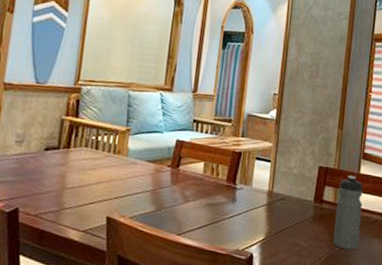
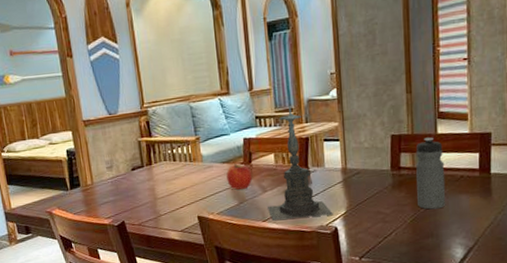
apple: none [149,164,178,195] -> present [226,163,253,190]
candle holder: none [185,110,252,239] -> present [268,100,333,221]

